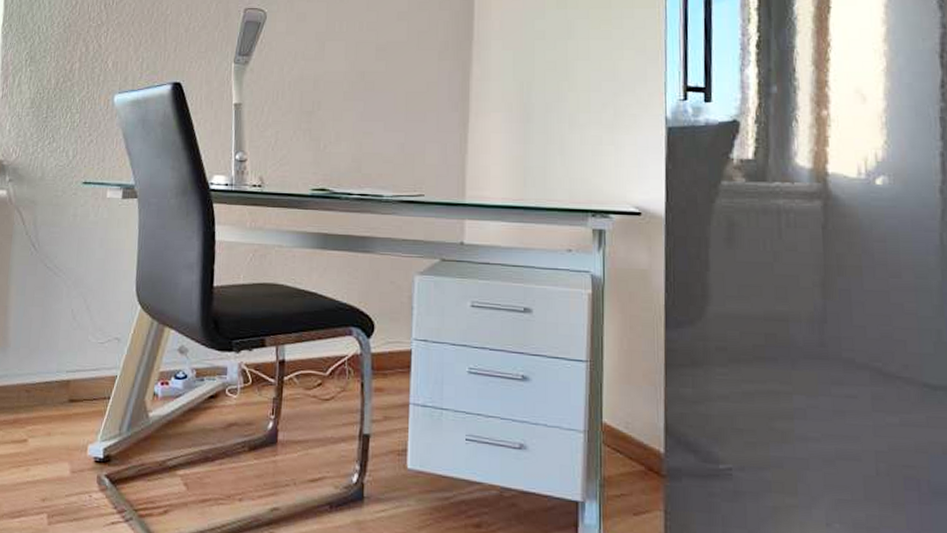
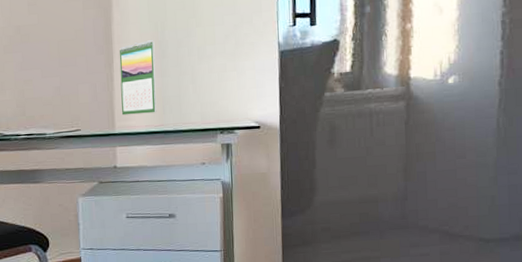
calendar: none [475,101,518,185] -> present [119,40,157,116]

